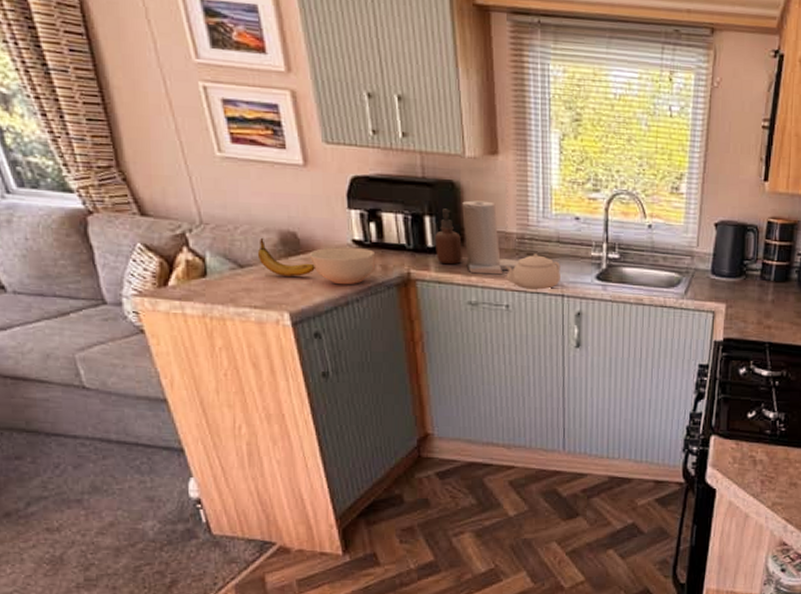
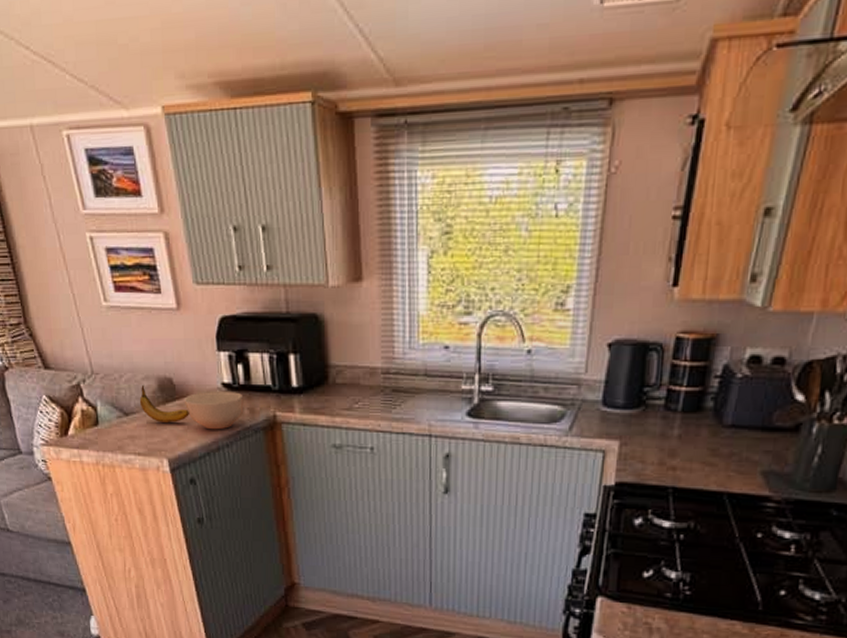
soap dispenser: present [434,208,462,265] -> none [298,345,326,405]
paper towel: present [462,200,519,275] -> none [326,334,384,415]
teapot: present [505,254,561,290] -> none [369,390,428,430]

